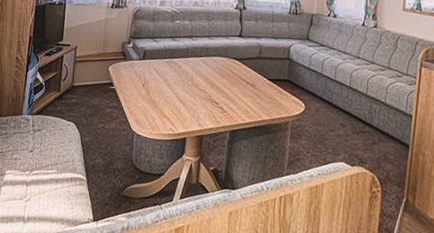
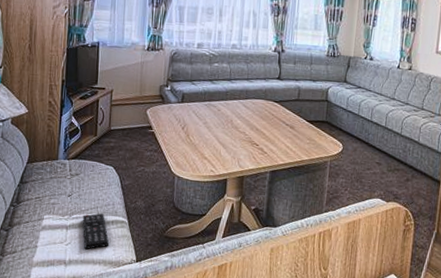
remote control: none [42,169,68,207] -> present [82,213,110,250]

